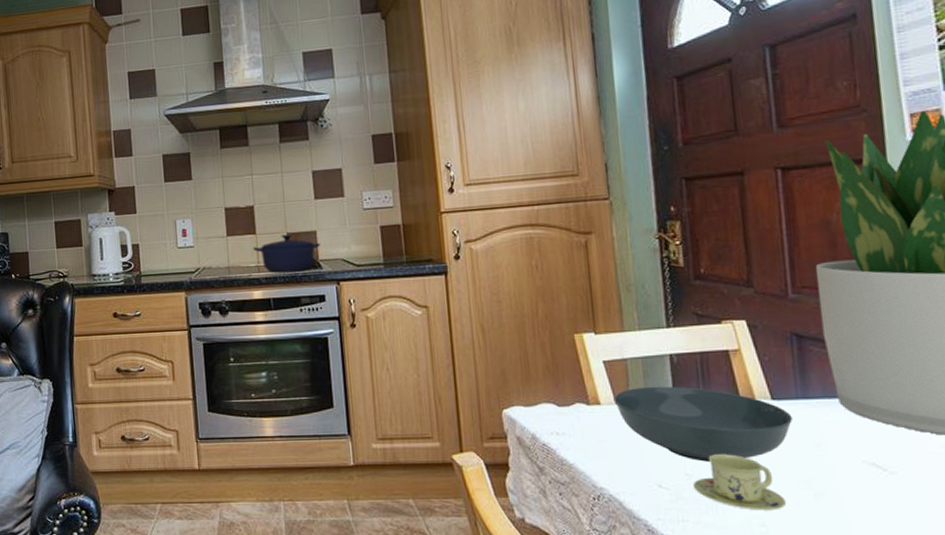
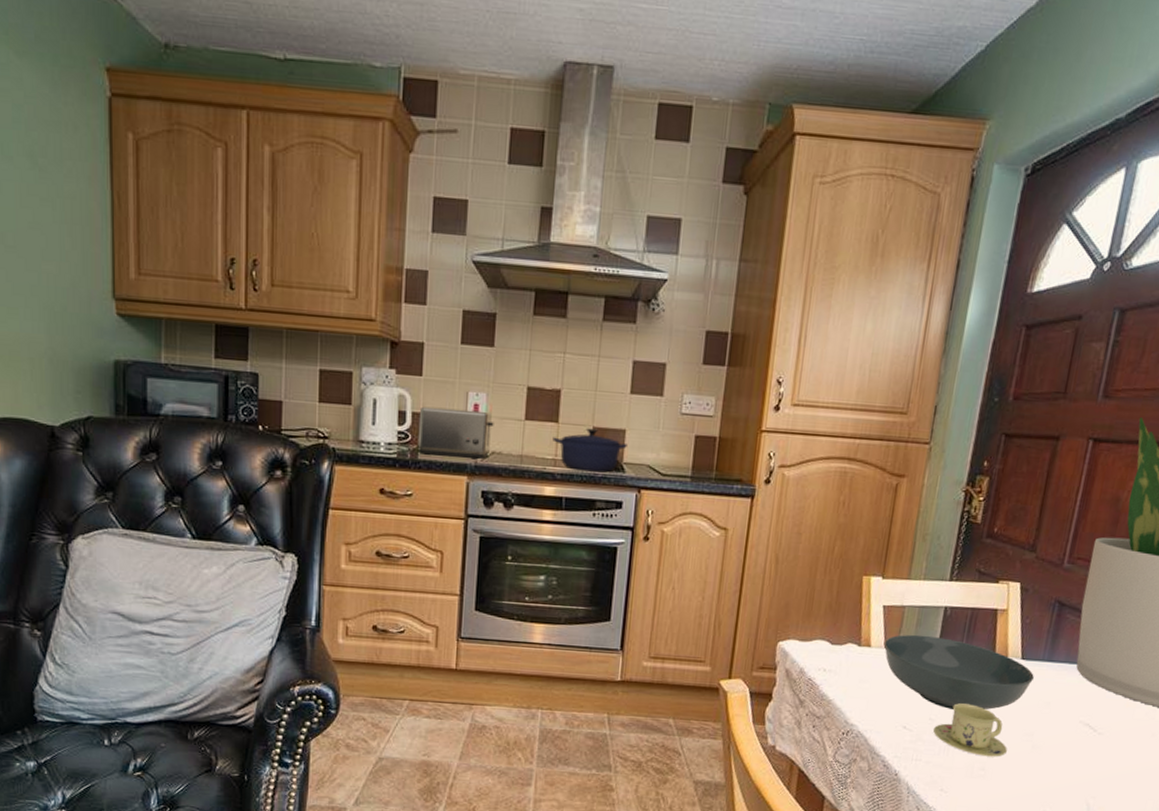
toaster: none [138,234,201,279] -> present [417,406,494,460]

